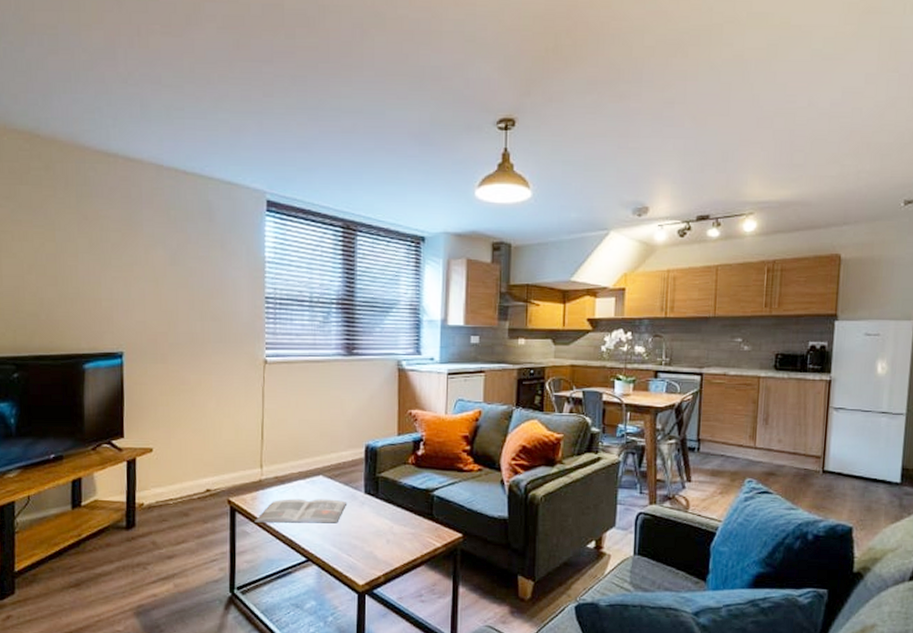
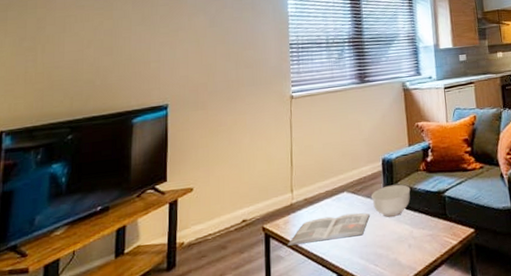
bowl: none [350,475,395,509] -> present [371,184,411,217]

